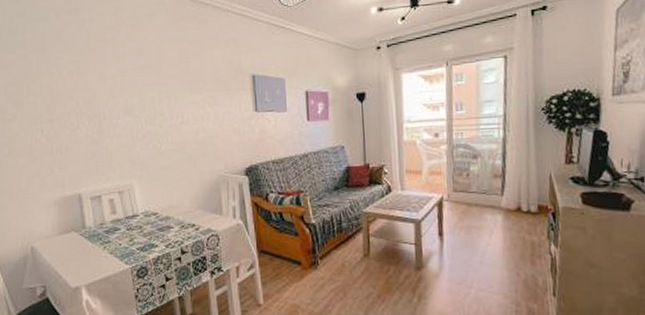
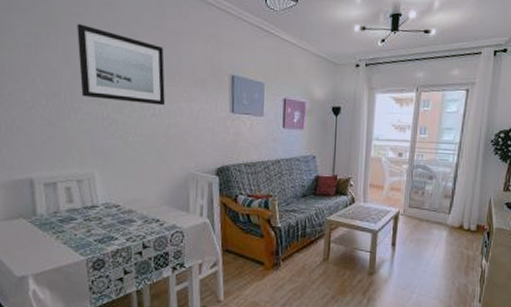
wall art: none [111,47,192,114] -> present [77,23,165,106]

